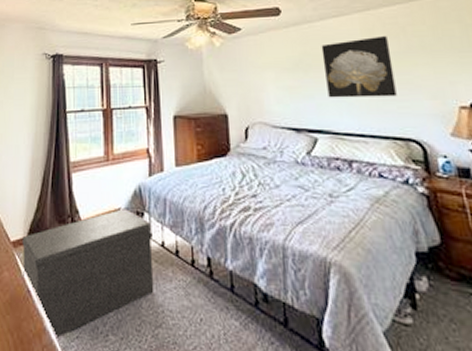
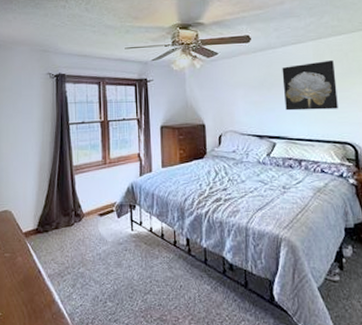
bench: present [22,209,154,338] -> none [33,203,144,307]

